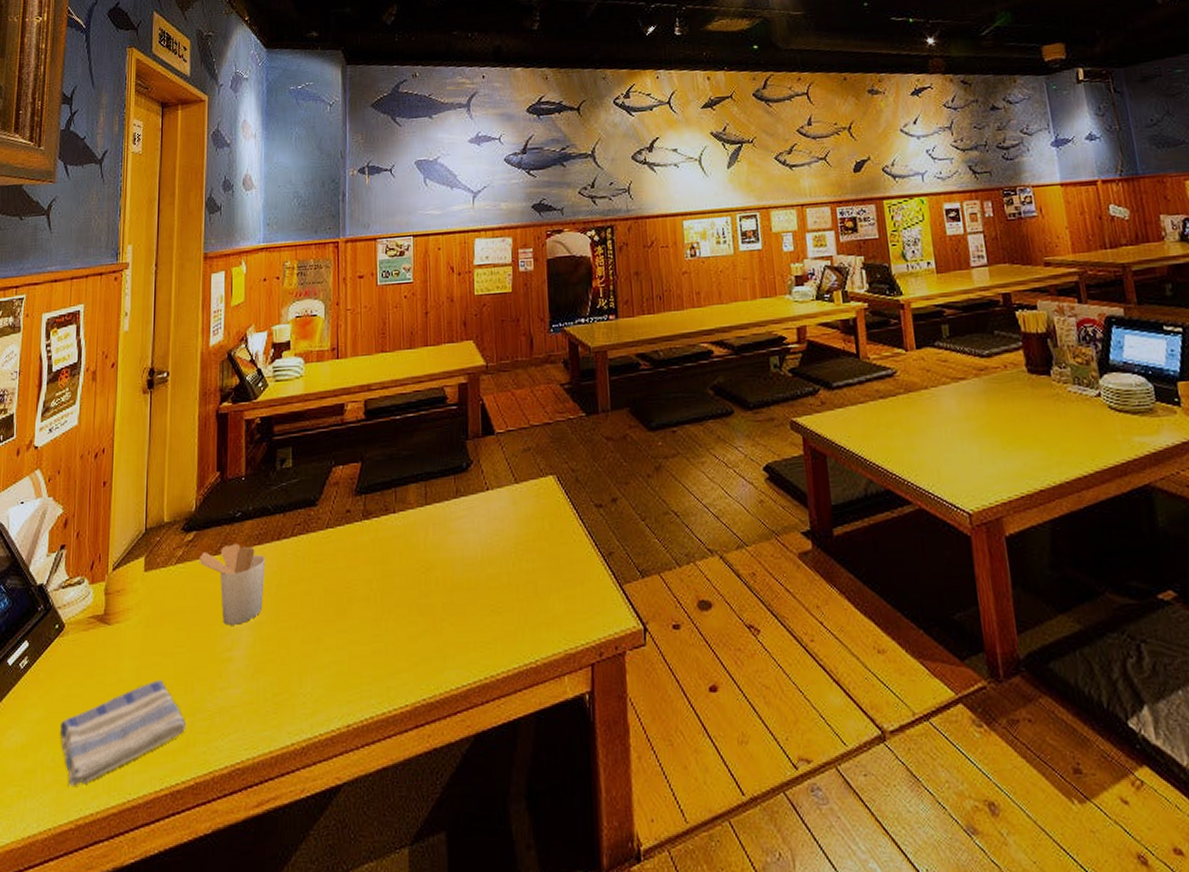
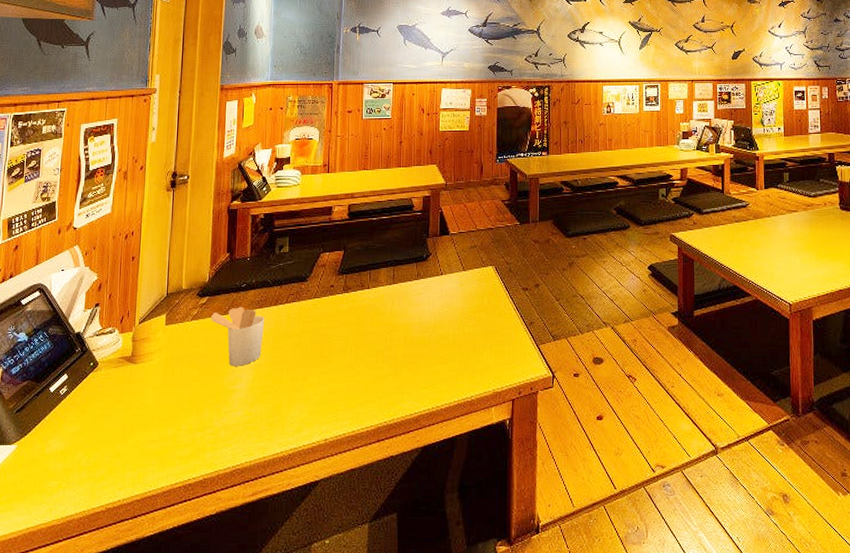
dish towel: present [60,679,186,786] -> none [94,404,197,480]

